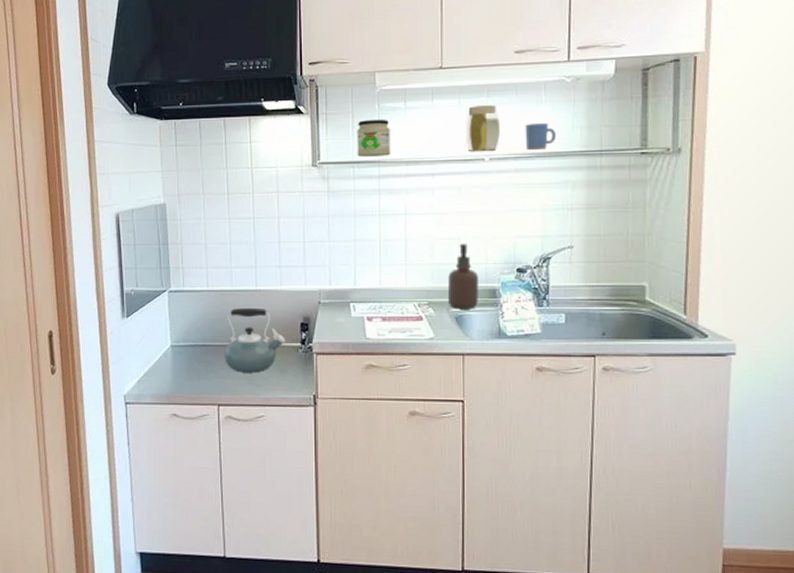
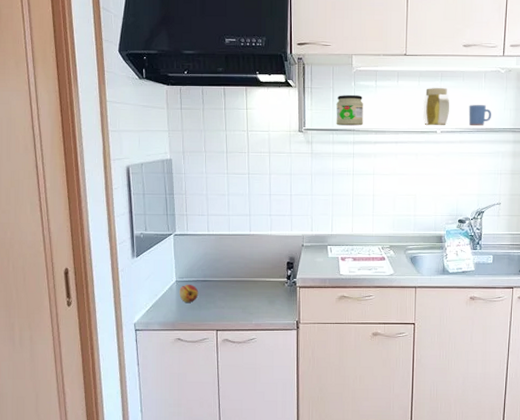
fruit: none [175,349,197,372] -> present [179,284,199,303]
kettle: present [225,307,285,373] -> none [223,249,274,303]
soap dispenser: present [448,244,478,309] -> none [406,199,429,252]

